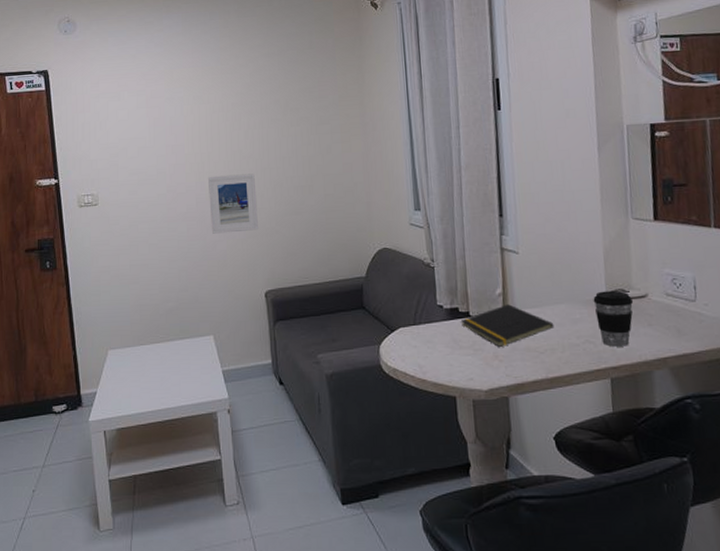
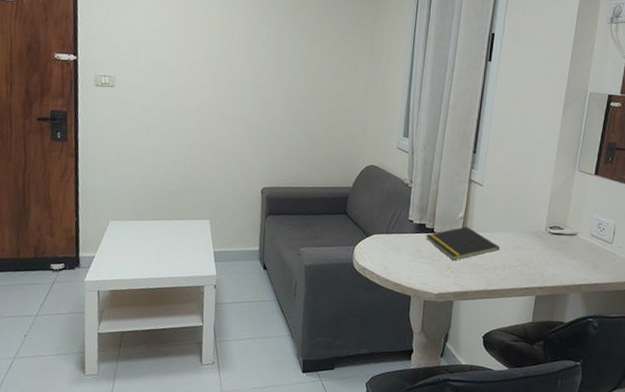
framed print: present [208,173,258,234] -> none [220,77,267,133]
coffee cup: present [593,290,634,347] -> none [534,226,566,272]

